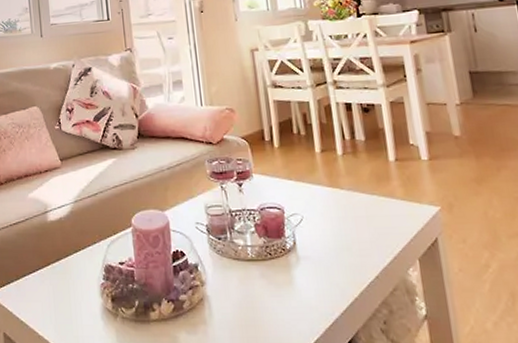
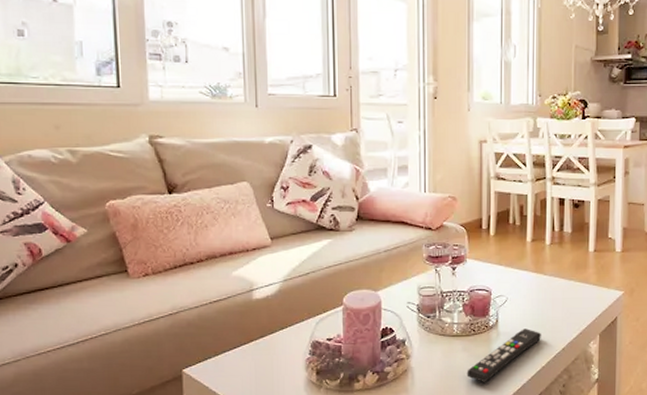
remote control: none [268,252,349,315] -> present [467,329,541,382]

